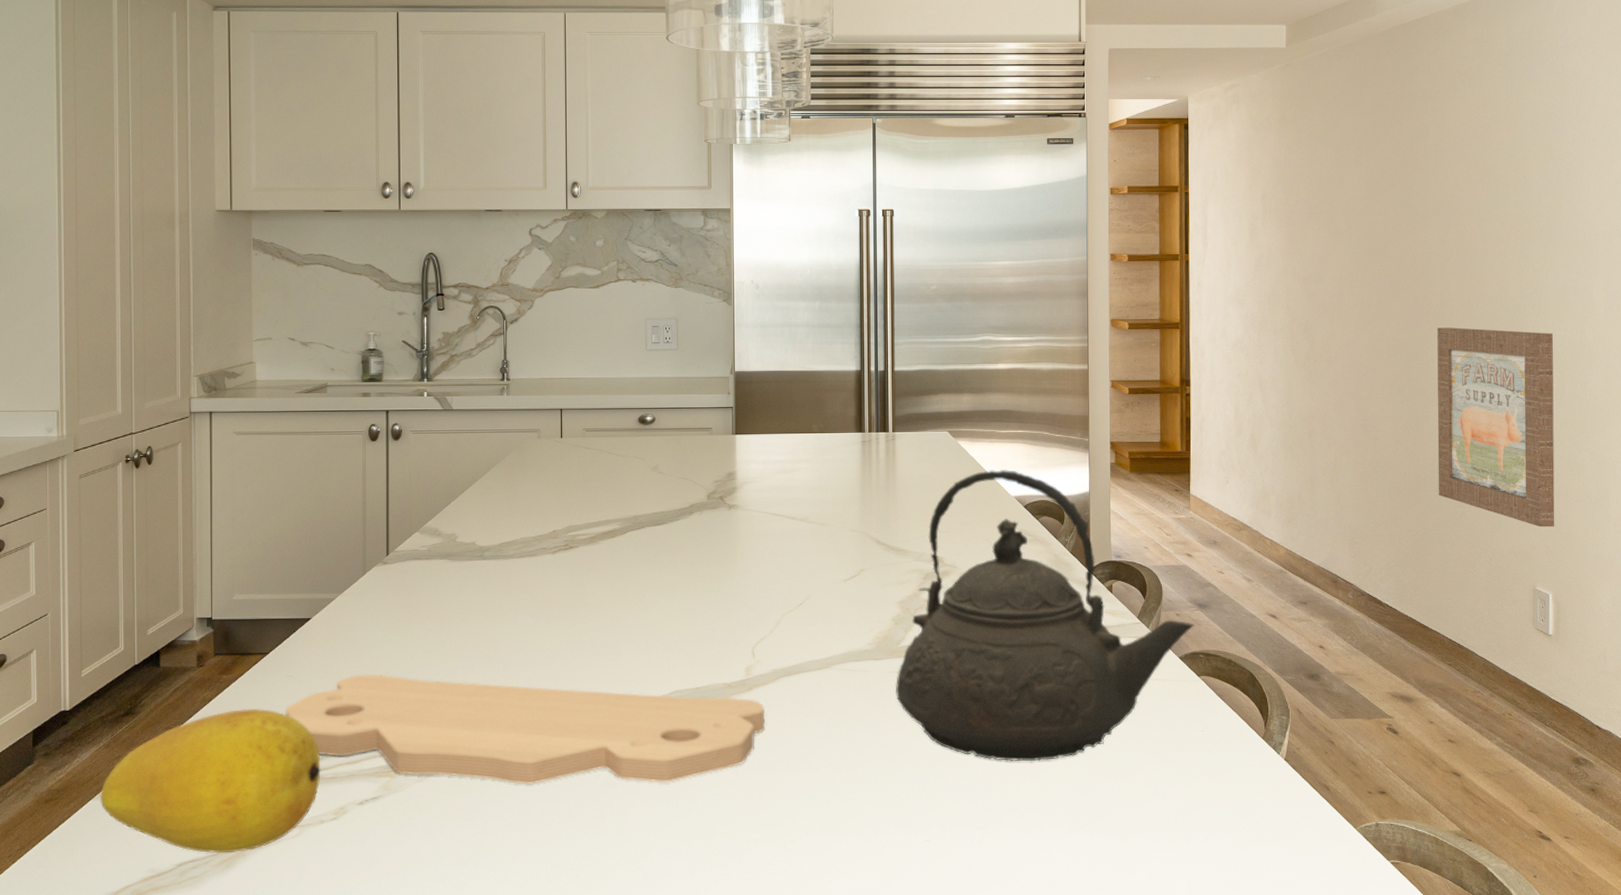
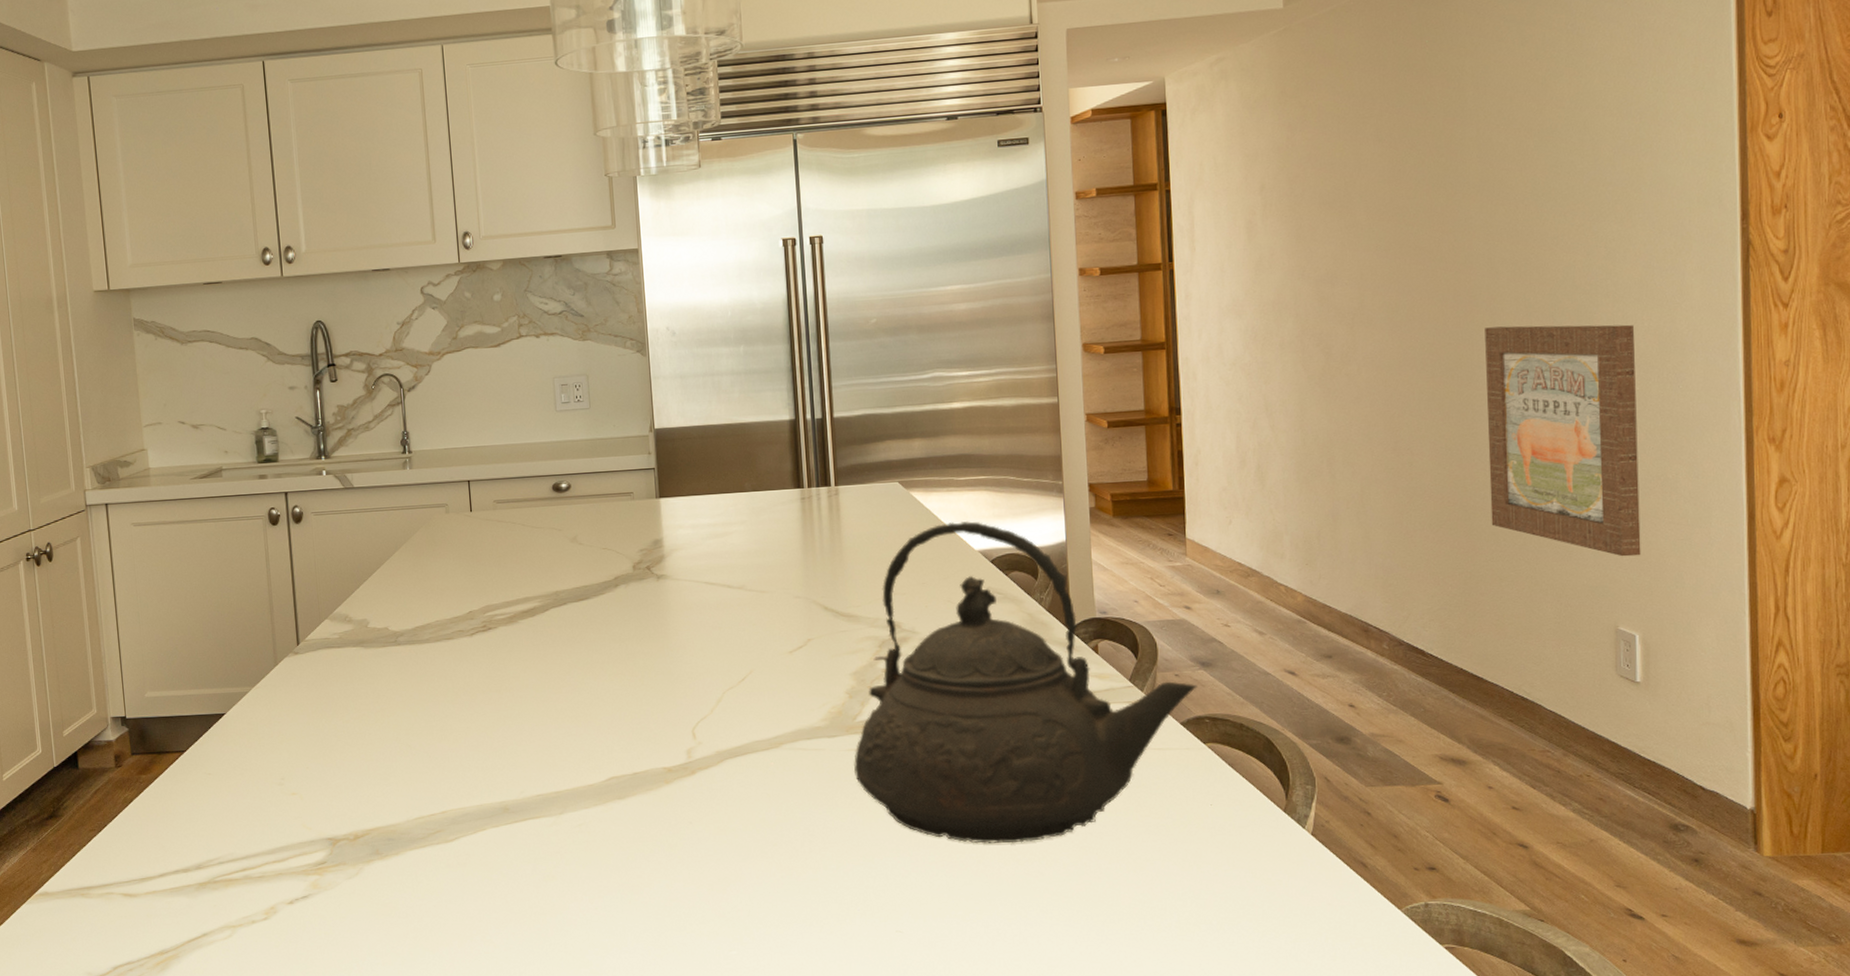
fruit: present [99,708,321,854] -> none [31,807,248,956]
cutting board: present [285,674,765,785] -> none [207,769,711,880]

